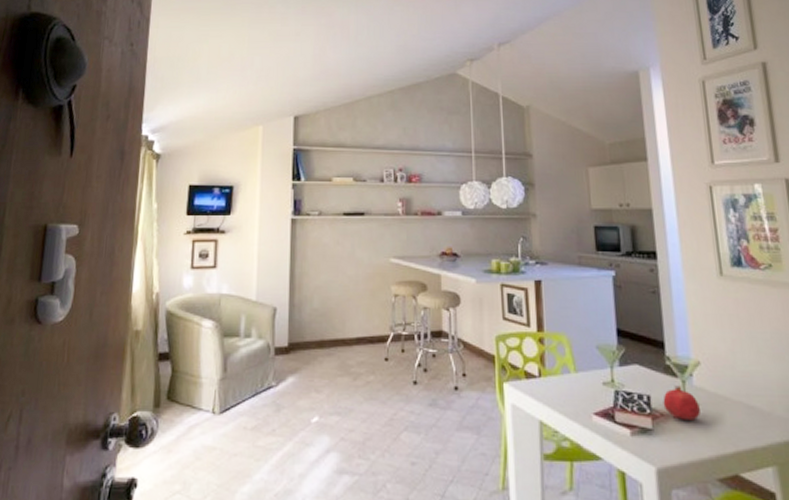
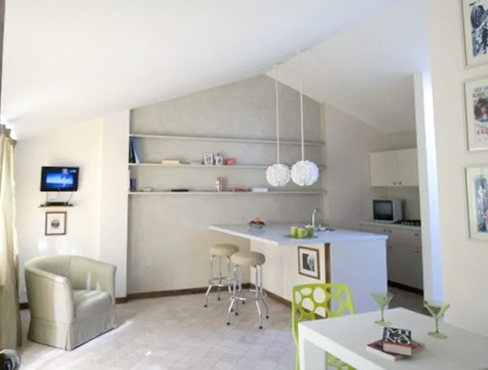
fruit: present [663,385,700,420] -> none [420,323,448,349]

